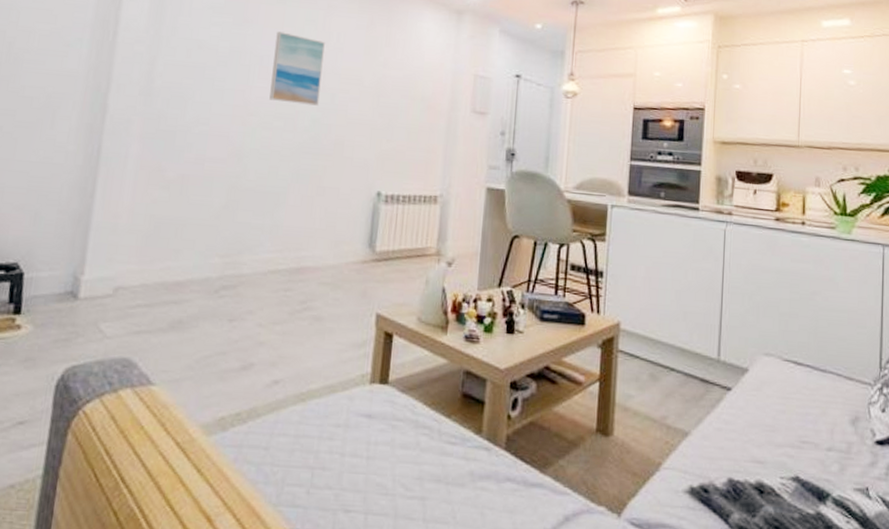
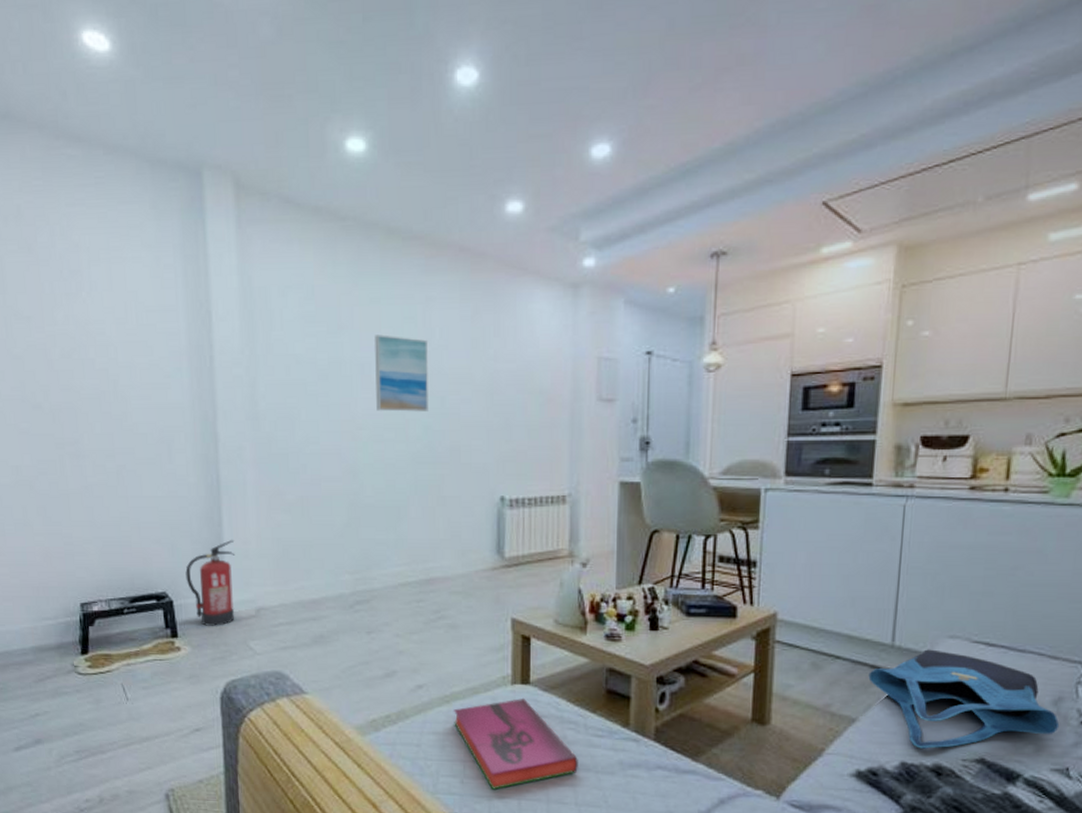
fire extinguisher: none [43,213,105,304] -> present [185,540,236,626]
hardback book: none [307,398,430,502] -> present [454,697,578,790]
tote bag: none [699,365,858,465] -> present [868,649,1060,749]

